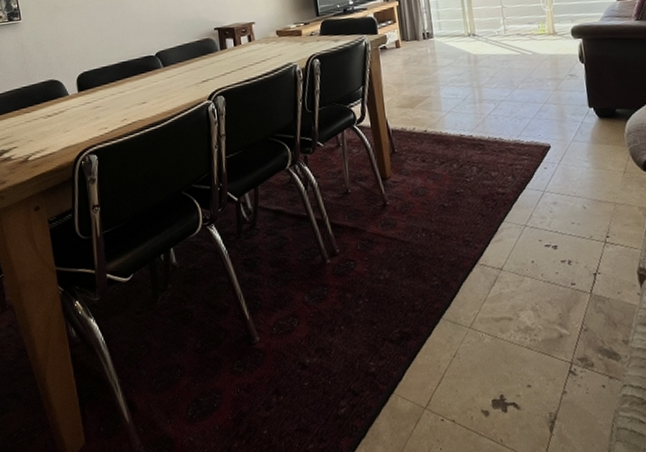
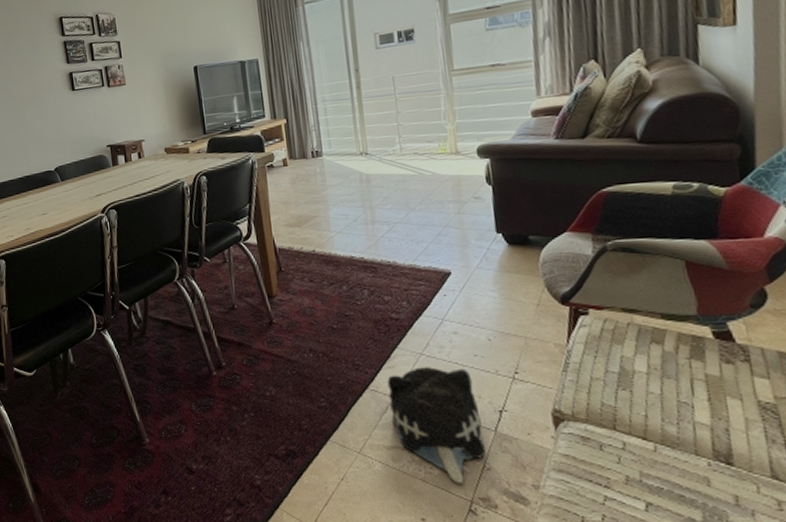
plush toy: none [495,236,583,347] -> present [387,367,486,483]

